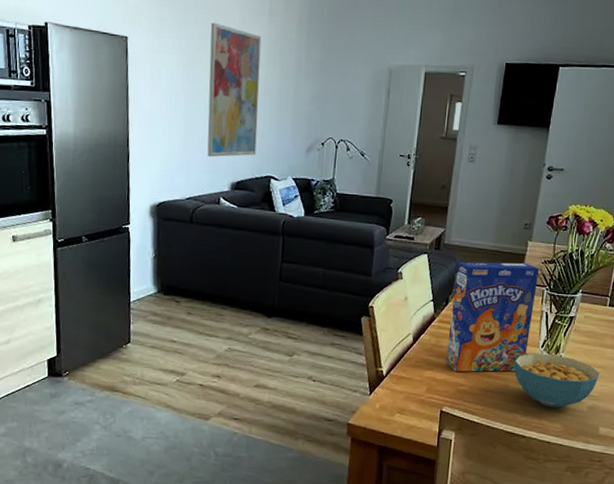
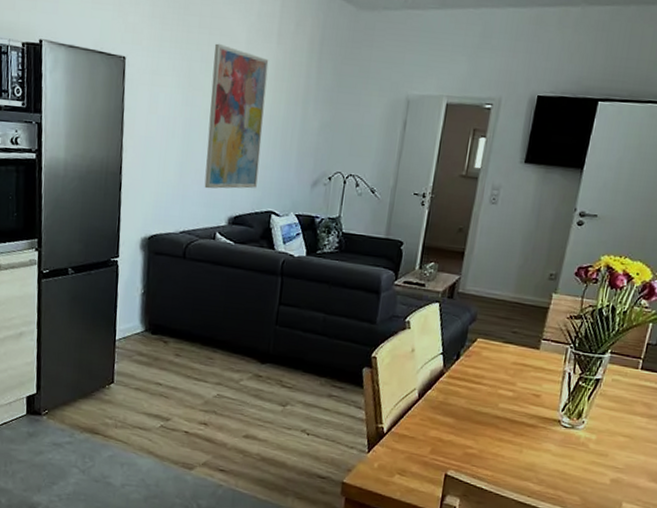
cereal box: present [446,261,539,372] -> none [453,313,564,436]
cereal bowl: present [513,353,600,408] -> none [529,417,627,479]

